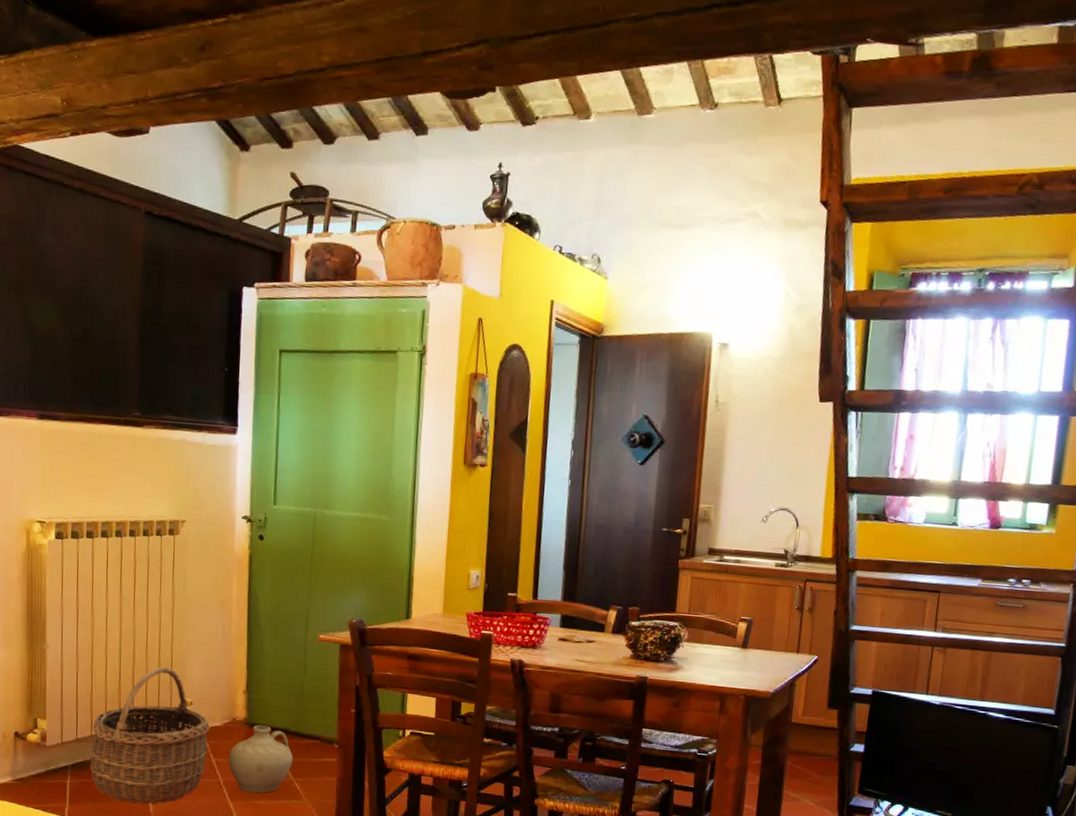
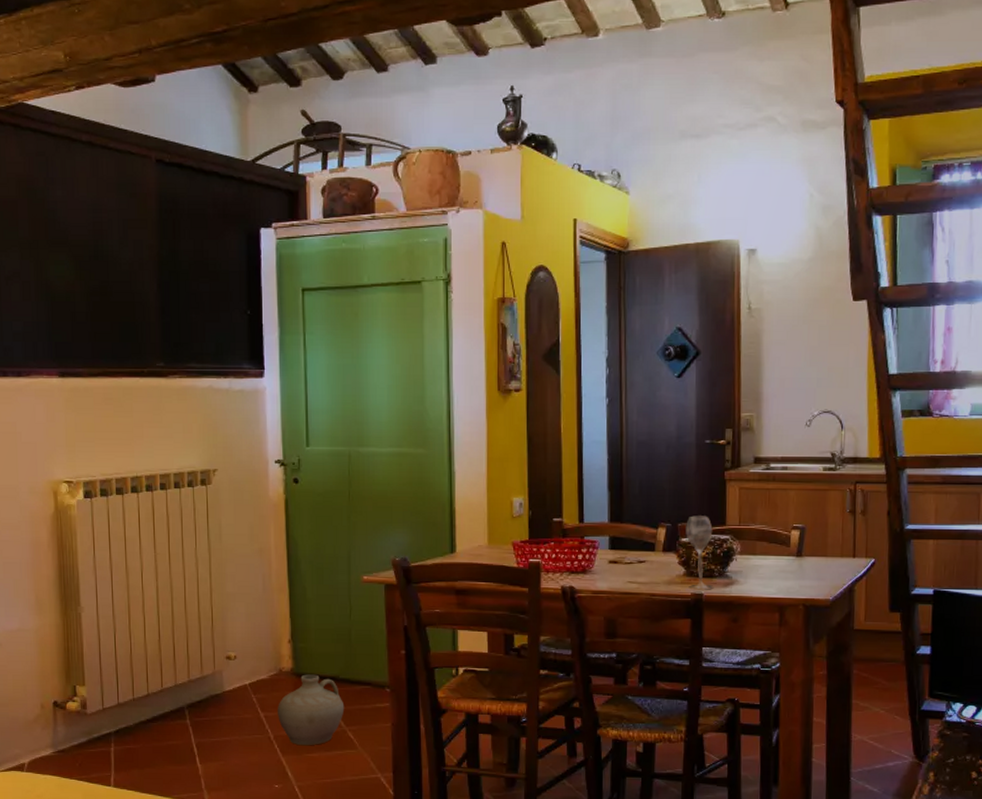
wicker basket: present [90,666,209,804] -> none [133,621,256,767]
wineglass: none [634,600,663,674] -> present [686,515,714,590]

